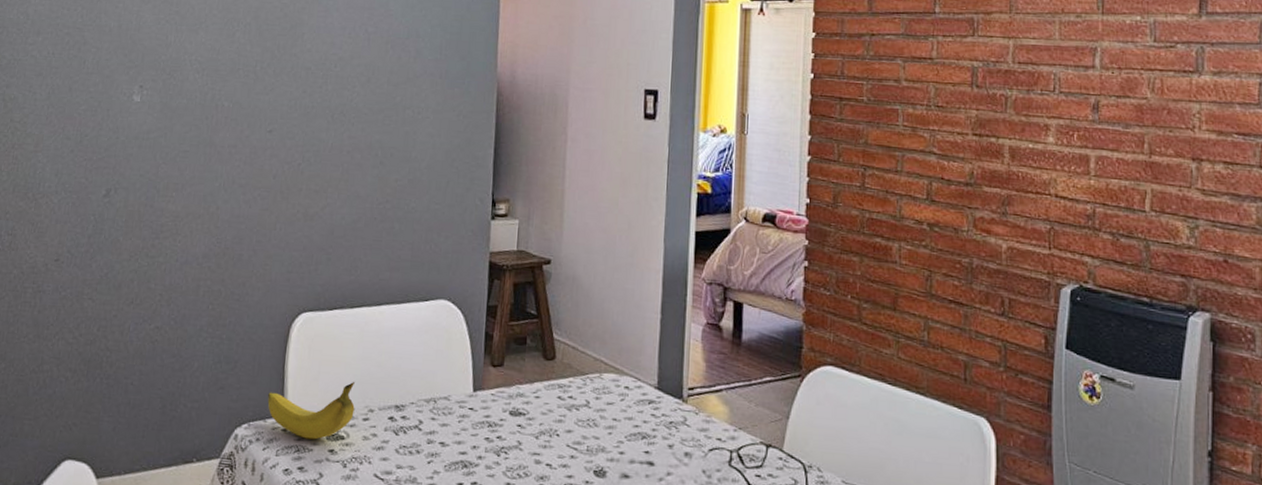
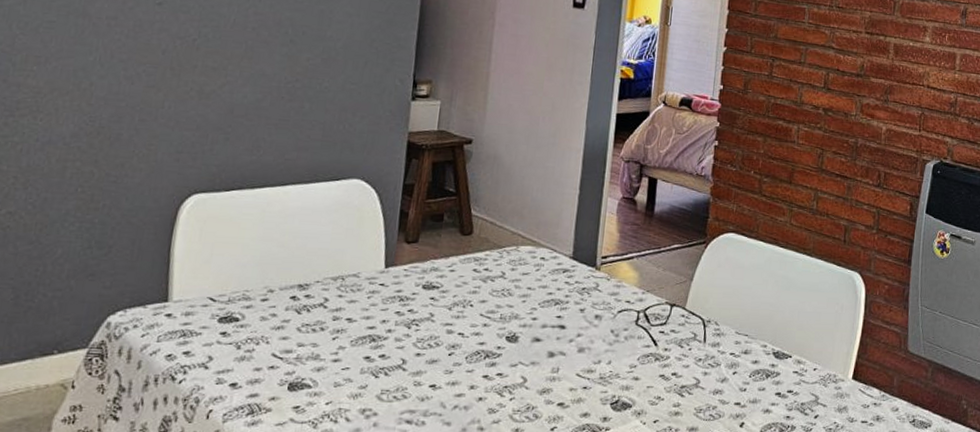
fruit: present [267,381,356,440] -> none [148,262,254,323]

